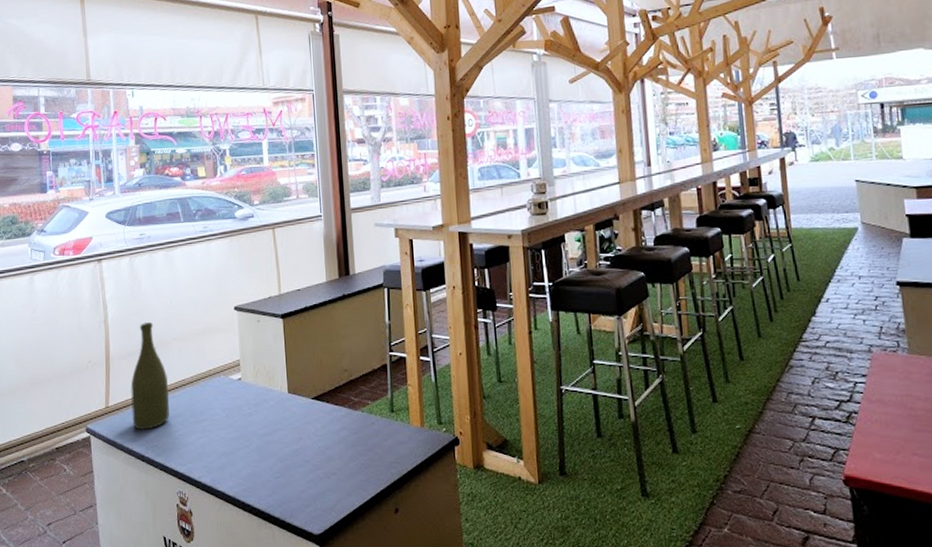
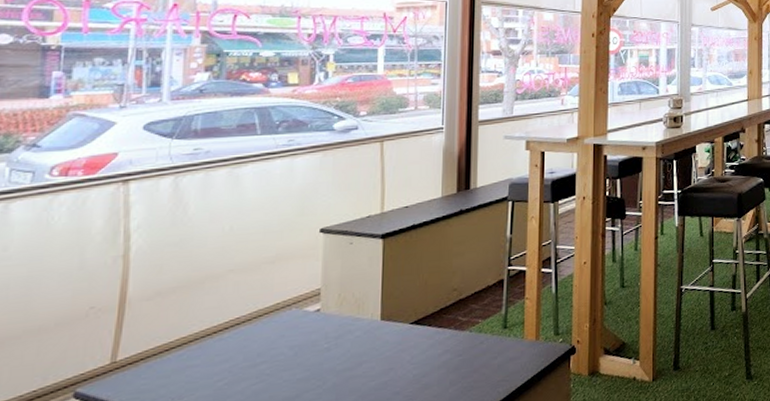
bottle: present [130,322,169,430] -> none [152,253,214,386]

